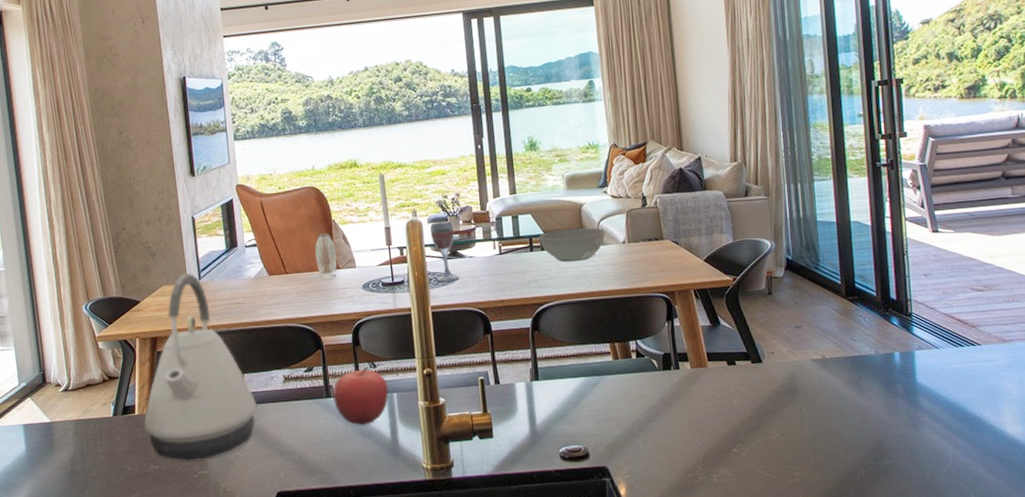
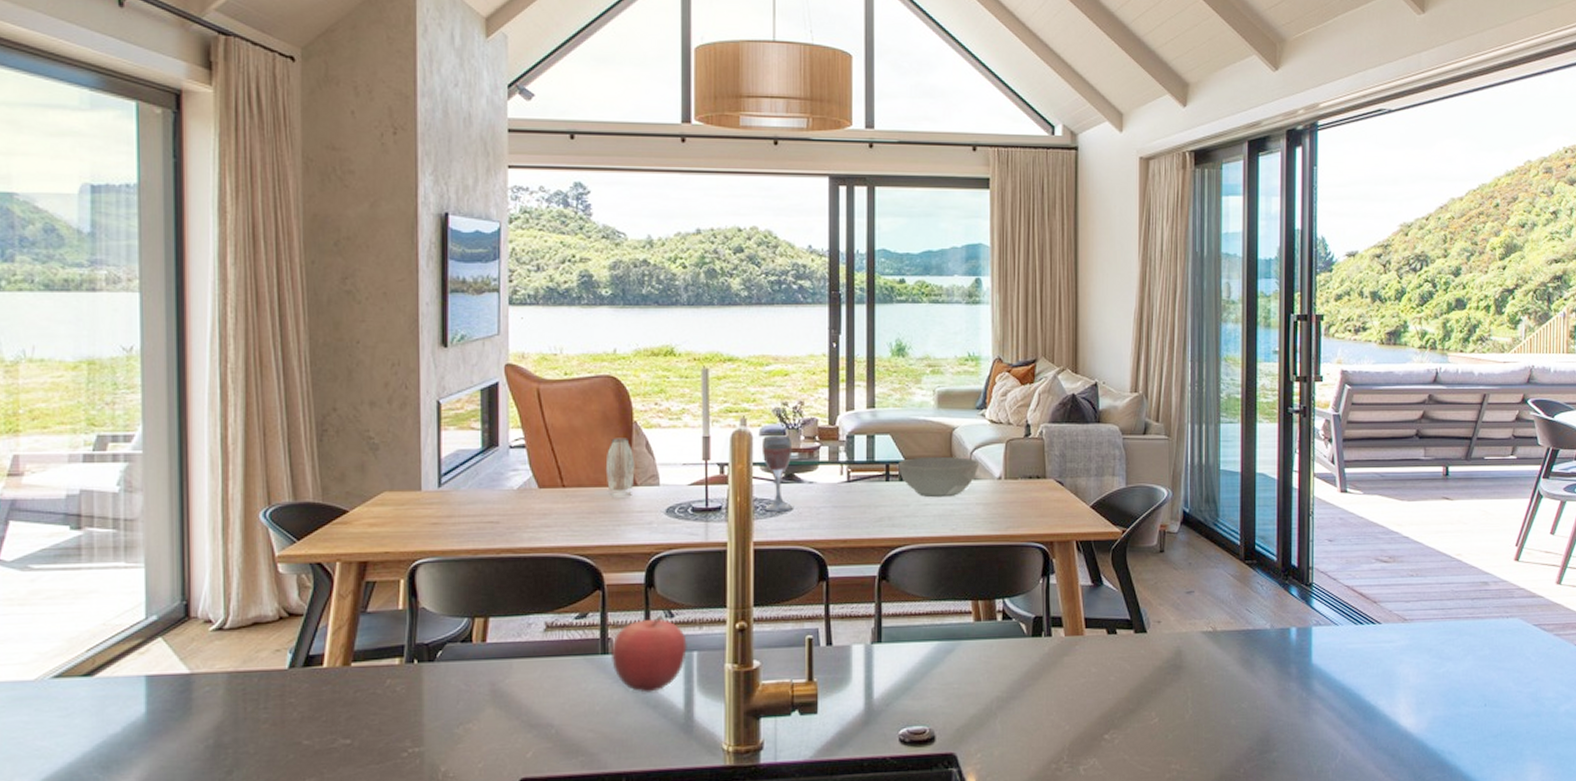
kettle: present [143,273,258,461] -> none [333,476,505,733]

